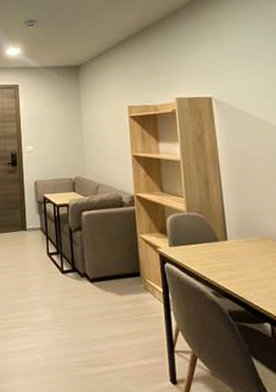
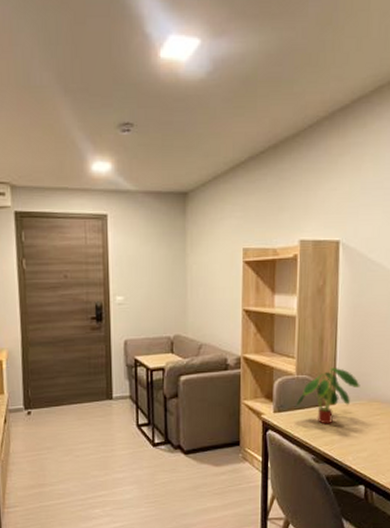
plant: none [189,205,250,260] -> present [295,367,360,425]

